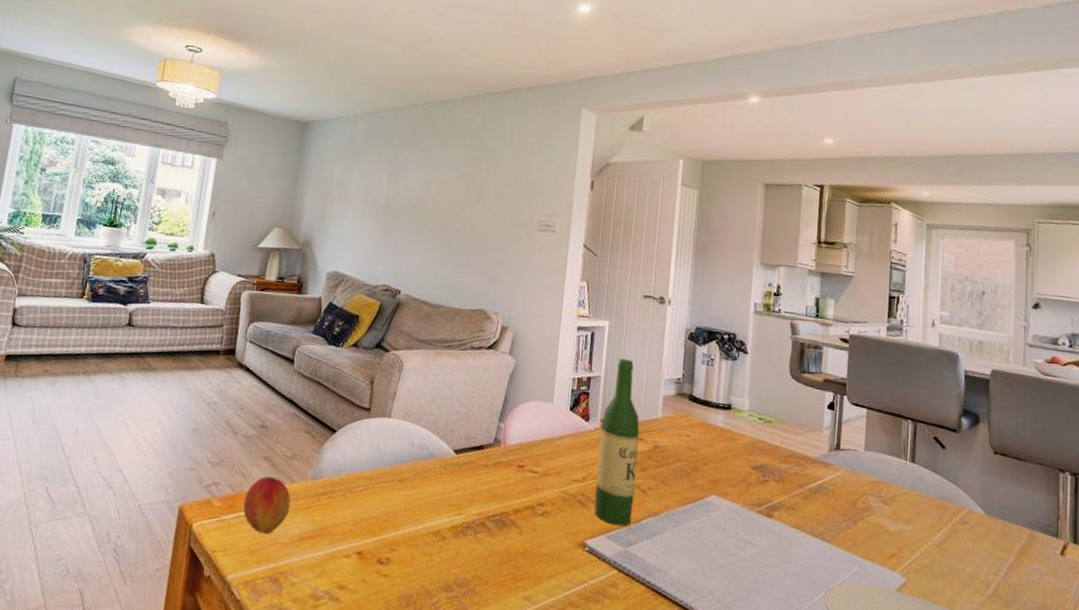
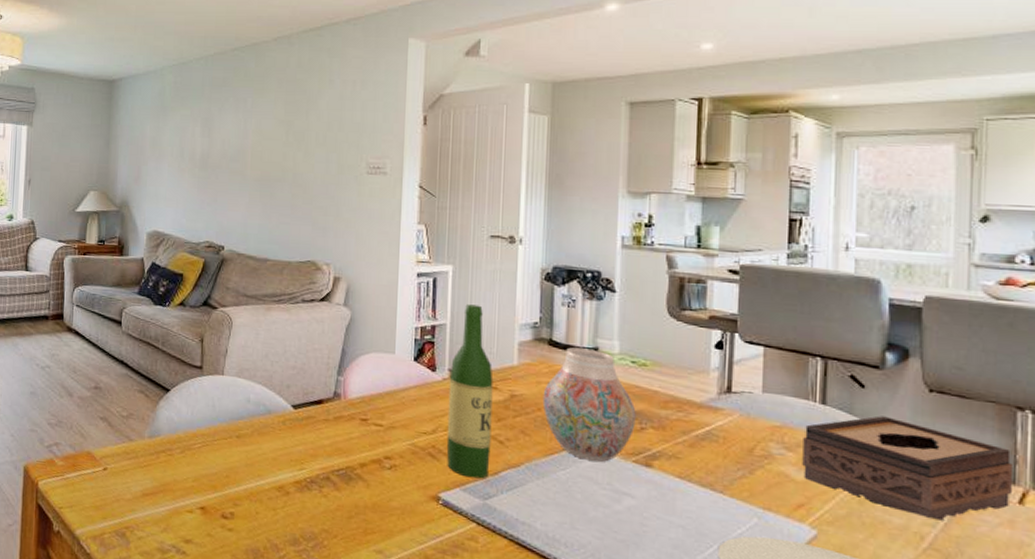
peach: present [243,476,291,535] -> none [84,435,130,492]
vase: none [681,403,761,512] -> present [542,347,636,462]
tissue box: none [895,474,1056,570] -> present [802,416,1012,521]

